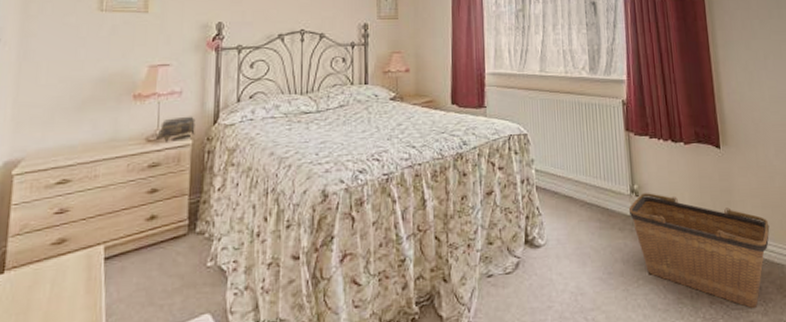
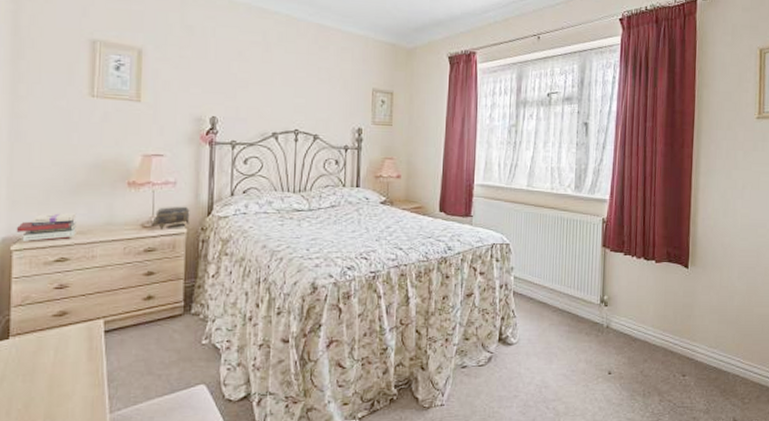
books: none [18,129,81,164] -> present [16,212,78,241]
bicycle basket: present [628,193,770,308] -> none [596,304,723,407]

